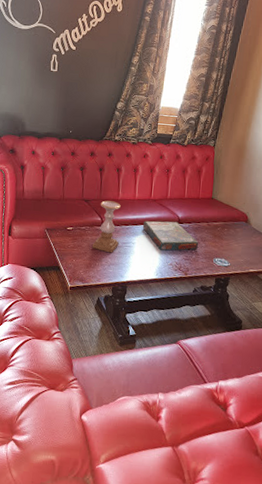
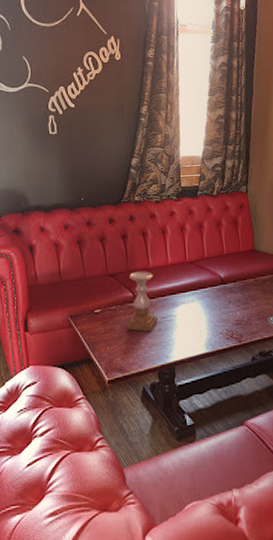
board game: present [142,221,199,251] -> none [181,282,249,319]

